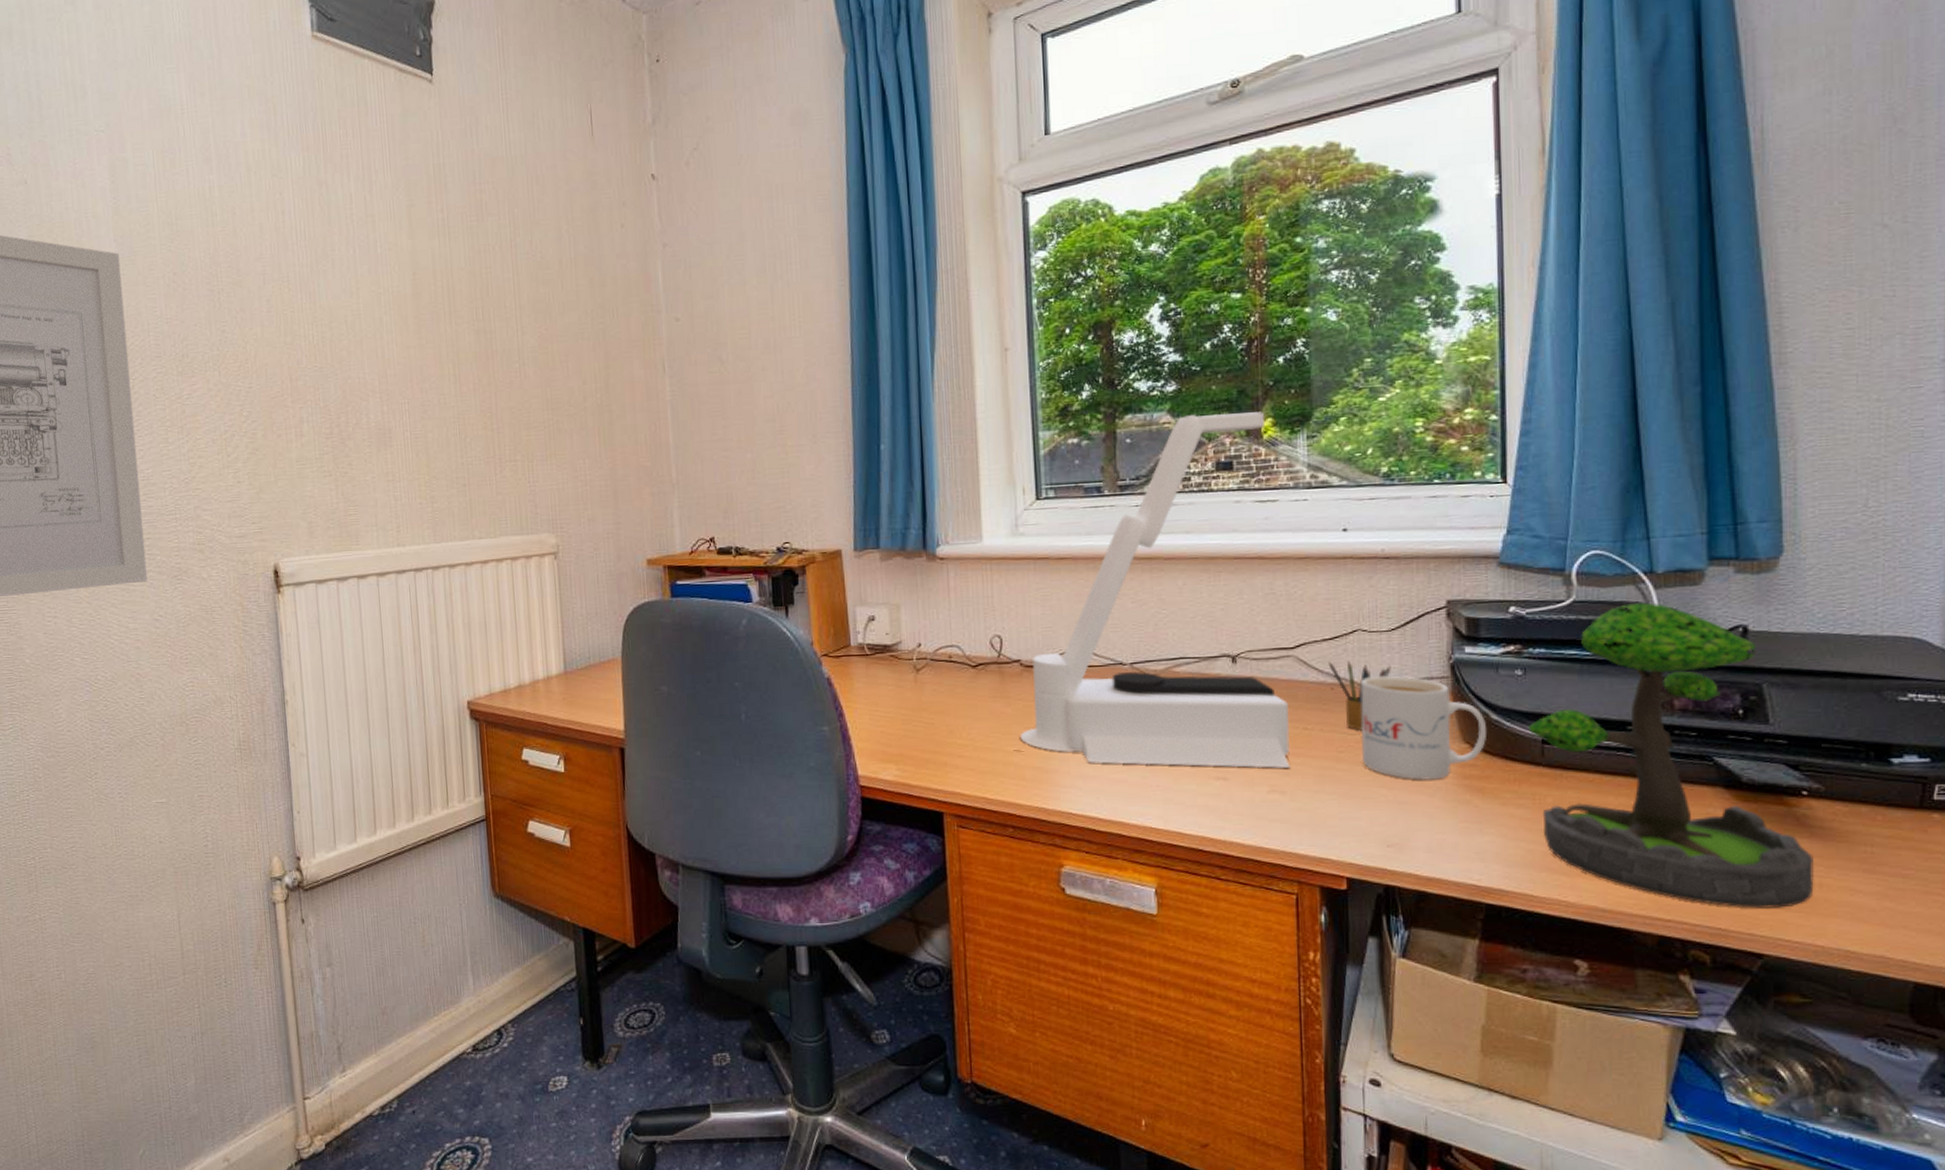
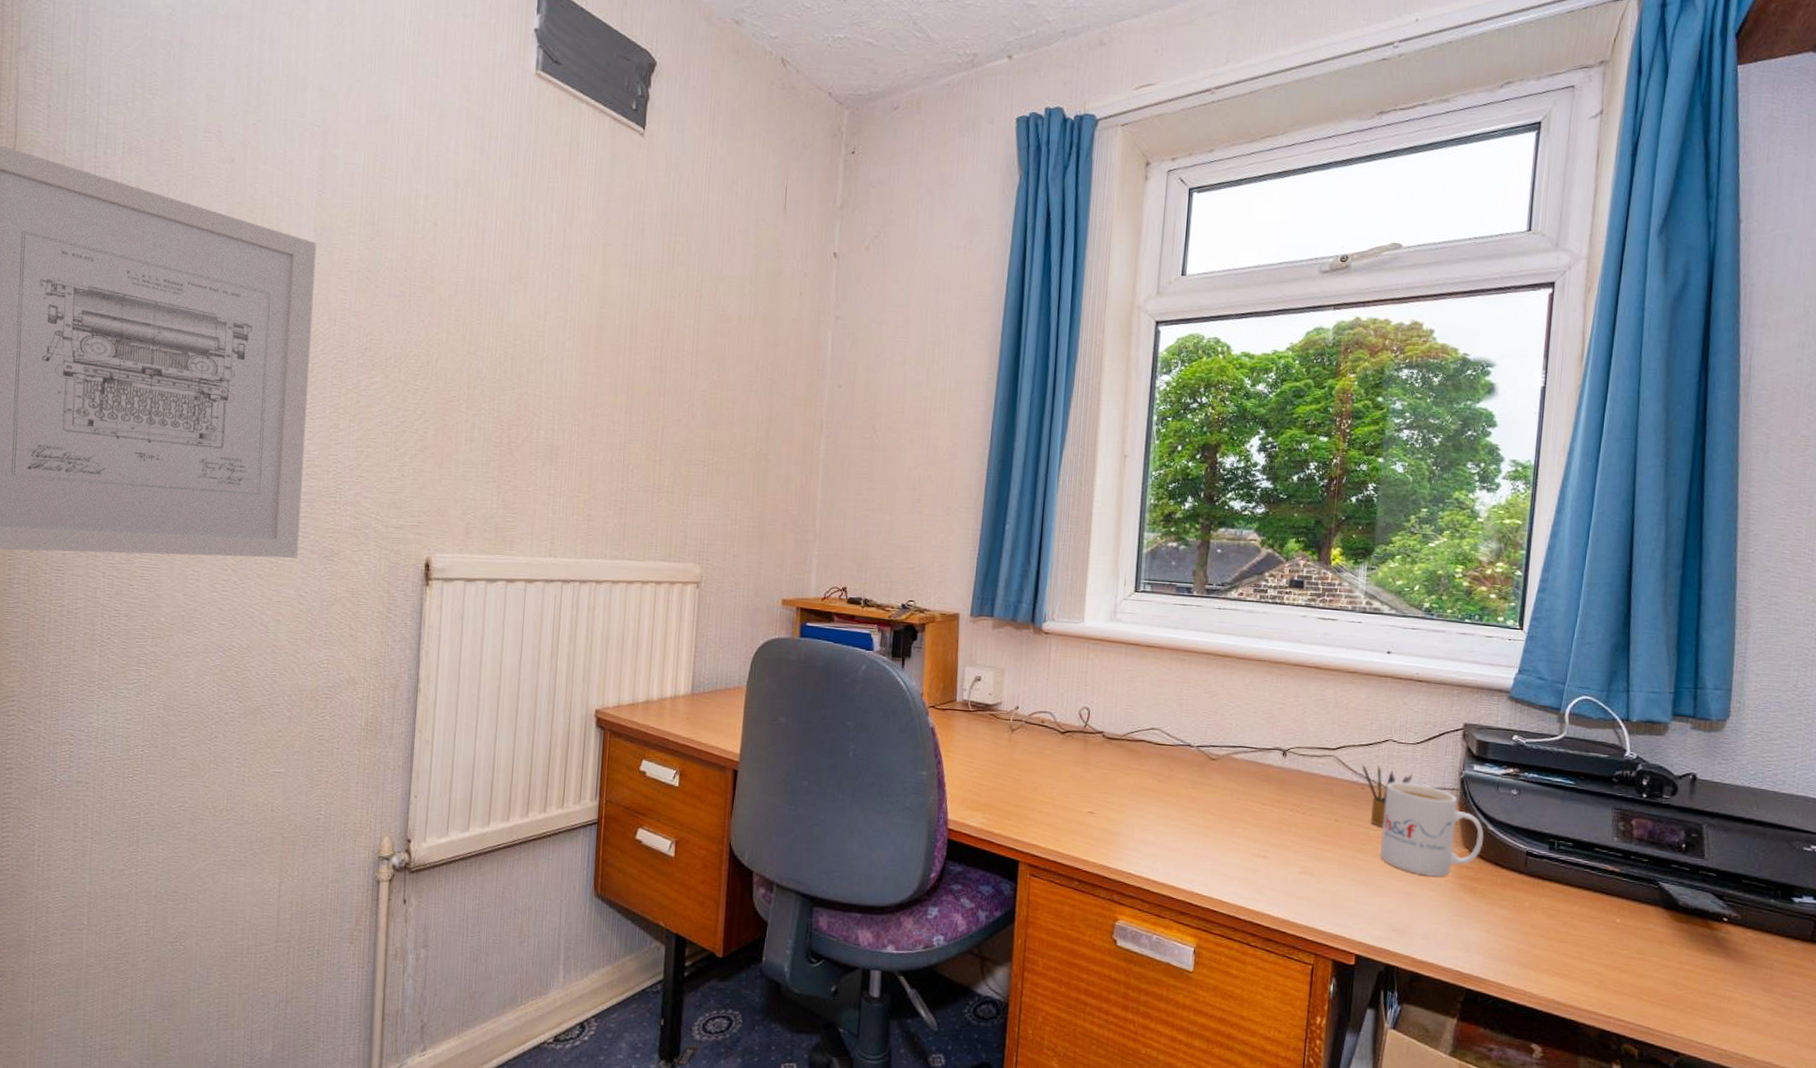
desk lamp: present [1020,412,1290,769] -> none [1094,536,1334,853]
plant: present [1527,602,1814,908] -> none [1516,744,1727,1015]

